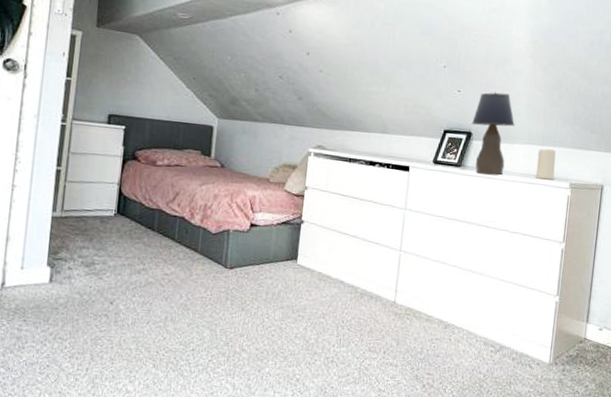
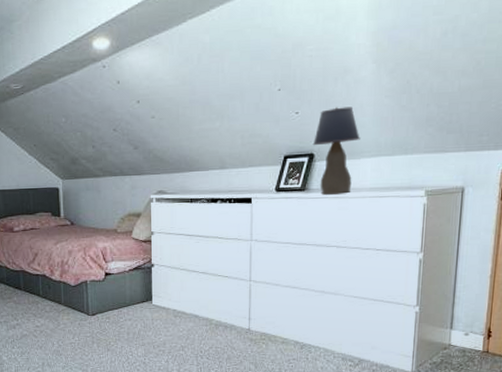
candle: present [535,148,556,180] -> none [386,157,409,191]

